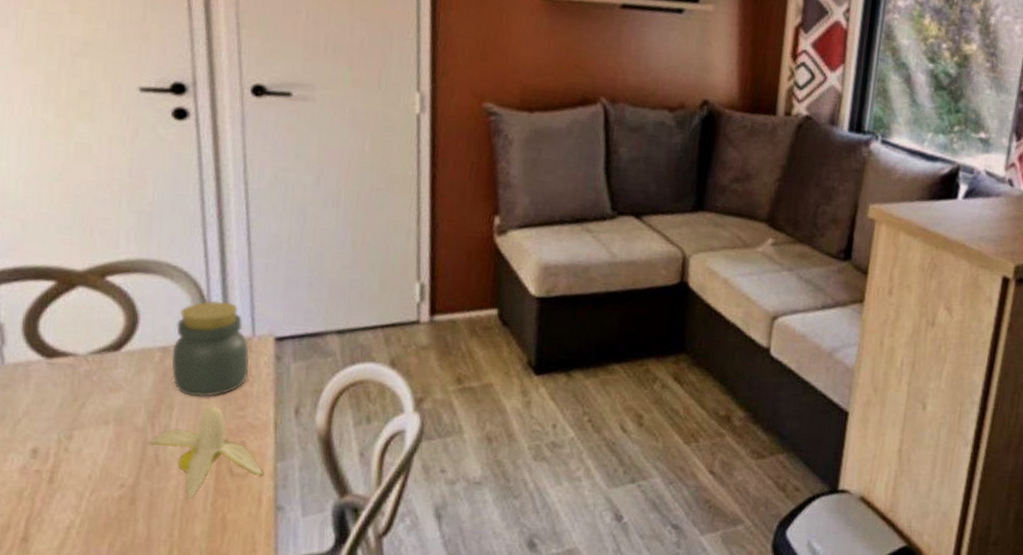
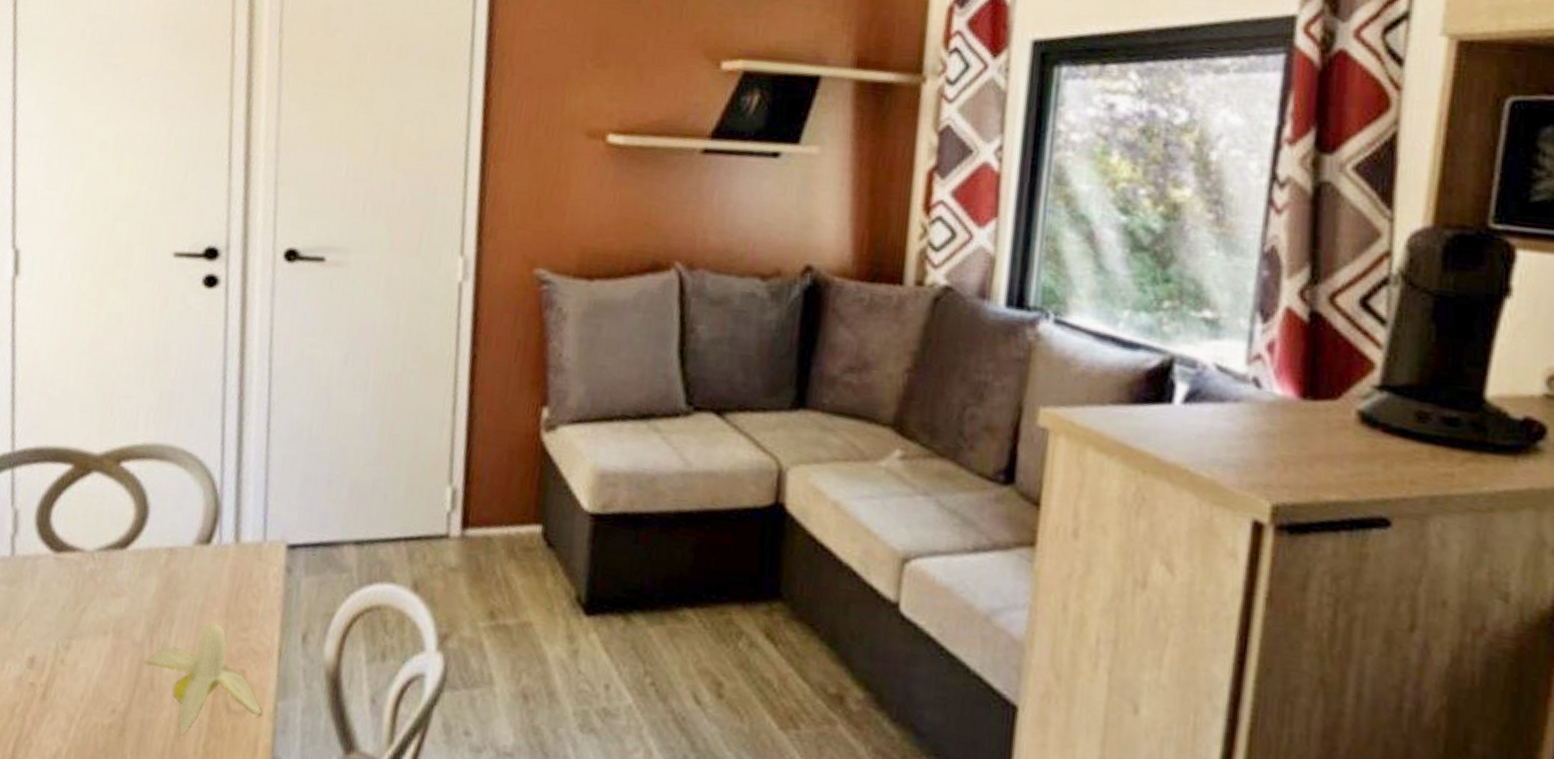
jar: present [171,300,250,397] -> none [176,495,259,612]

